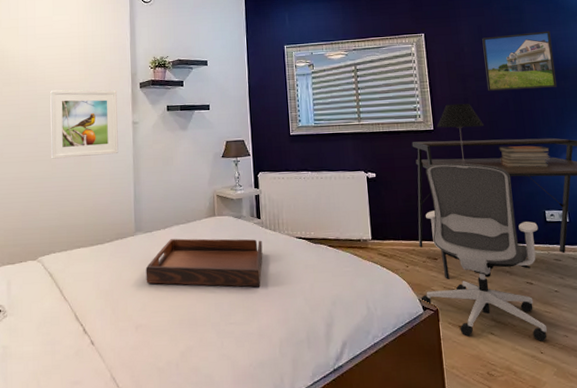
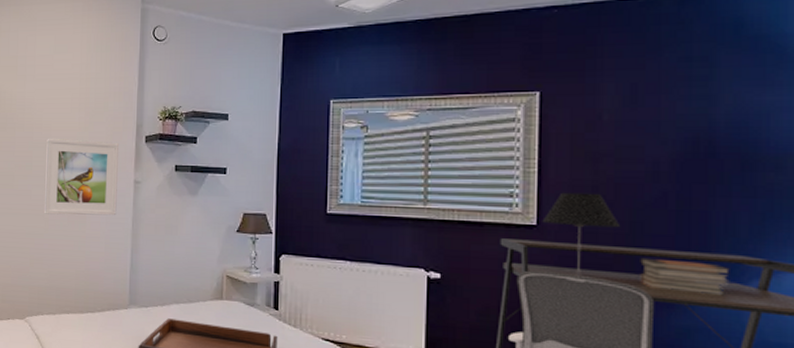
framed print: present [482,31,557,91] -> none [635,95,762,181]

